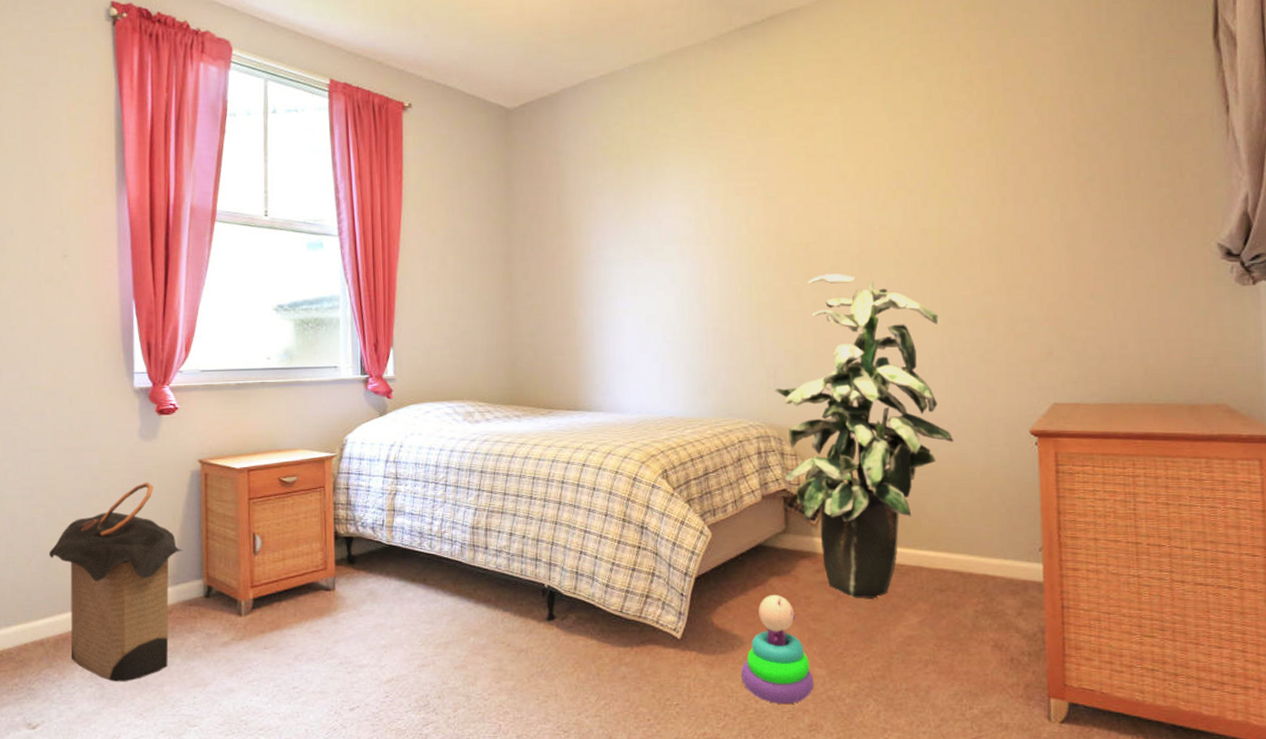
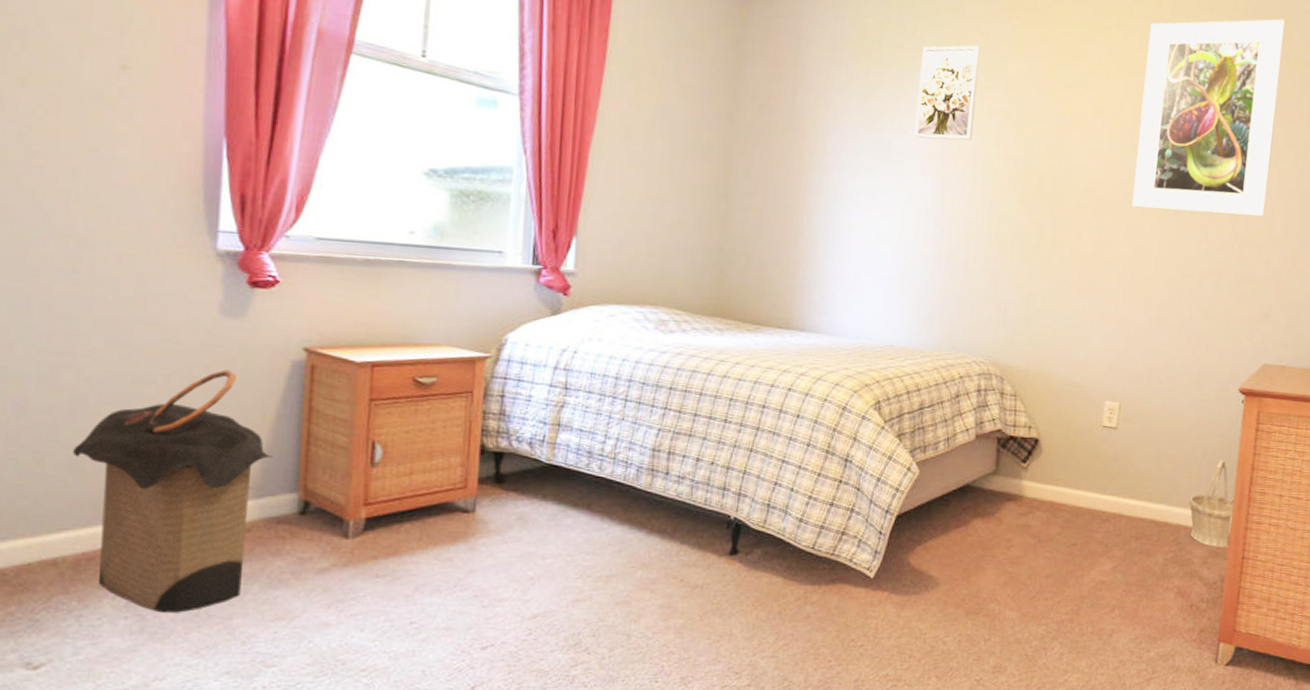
wall art: none [667,134,723,225] -> present [914,45,981,140]
stacking toy: present [740,595,814,704] -> none [931,536,1004,645]
indoor plant: present [775,273,954,598] -> none [1002,212,1172,543]
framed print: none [881,59,1030,262] -> present [1131,19,1286,217]
basket: none [992,504,1045,597] -> present [1189,459,1233,547]

